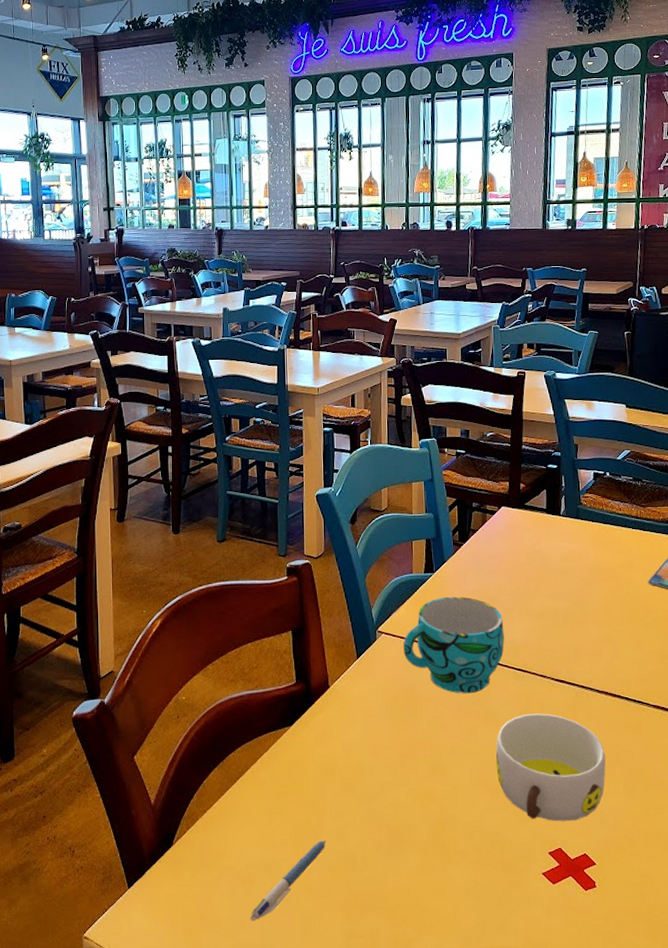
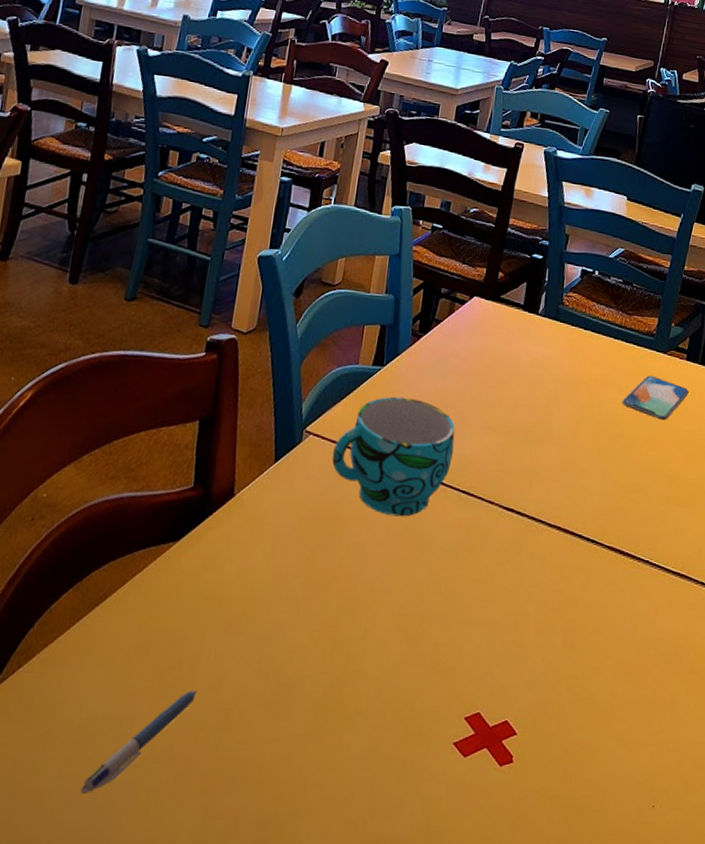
bowl: present [495,713,606,822] -> none [419,546,547,681]

